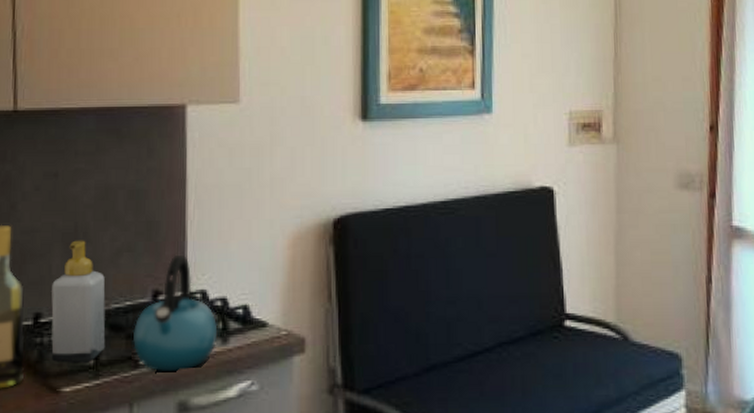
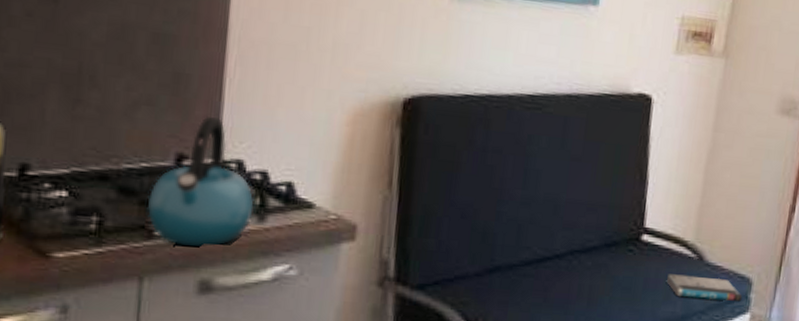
soap bottle: present [51,240,106,362] -> none [41,83,116,226]
book: none [595,357,675,380] -> present [666,274,743,303]

